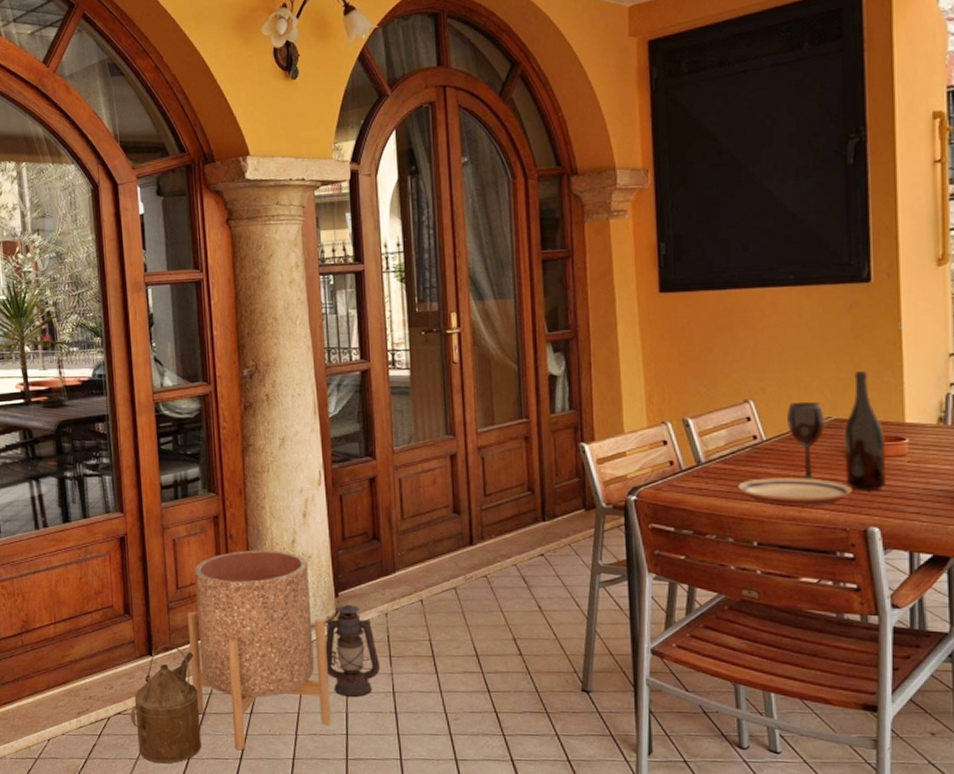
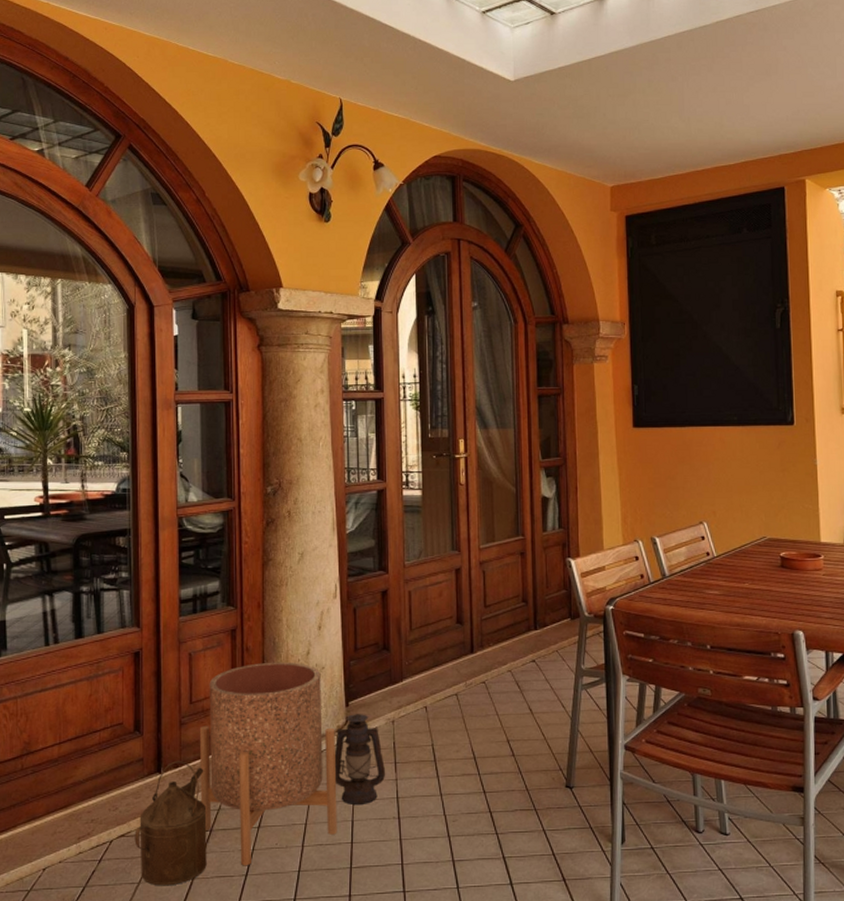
plate: present [738,478,852,505] -> none [695,589,783,613]
wine glass: present [786,401,826,482] -> none [732,523,762,592]
wine bottle: present [843,371,886,492] -> none [775,499,807,601]

